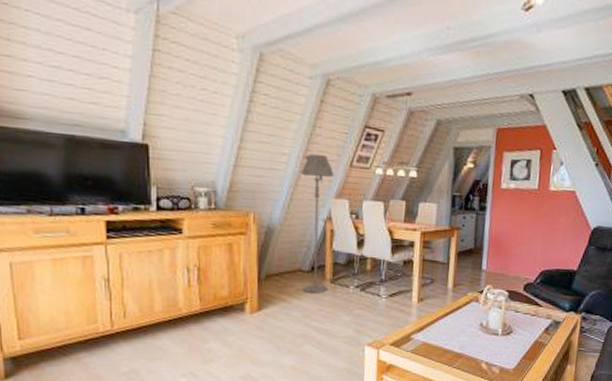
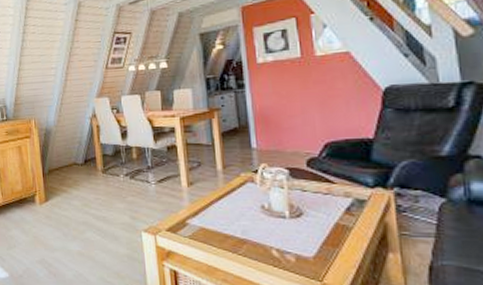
floor lamp: present [300,153,334,294] -> none [66,62,101,184]

